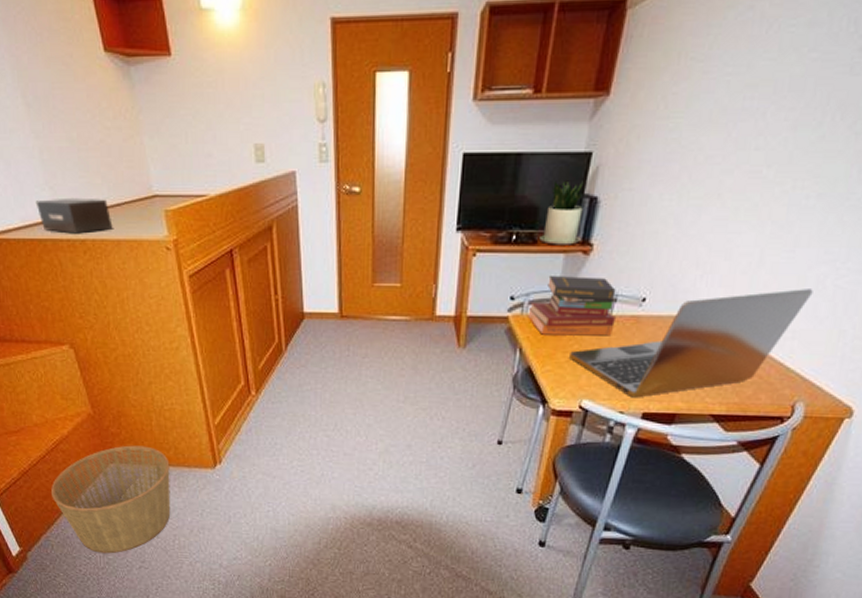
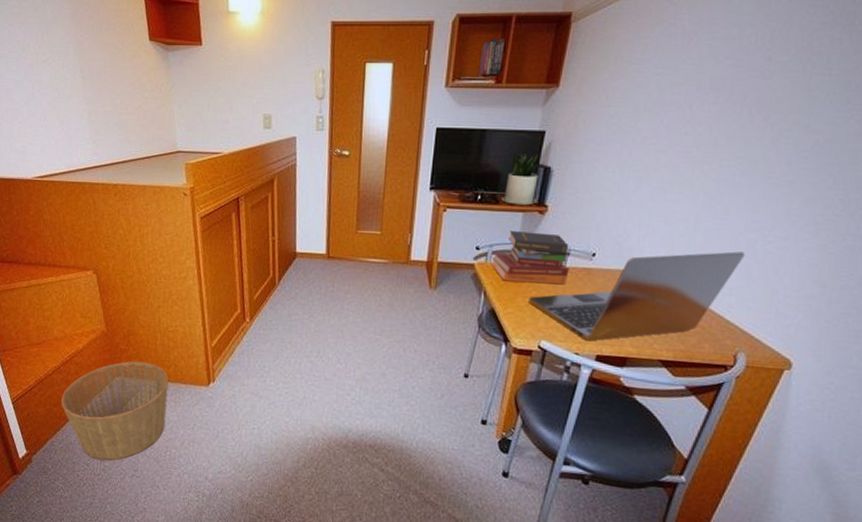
box: present [35,197,113,234] -> none [80,150,141,180]
books: none [513,33,547,86] -> present [478,39,506,78]

